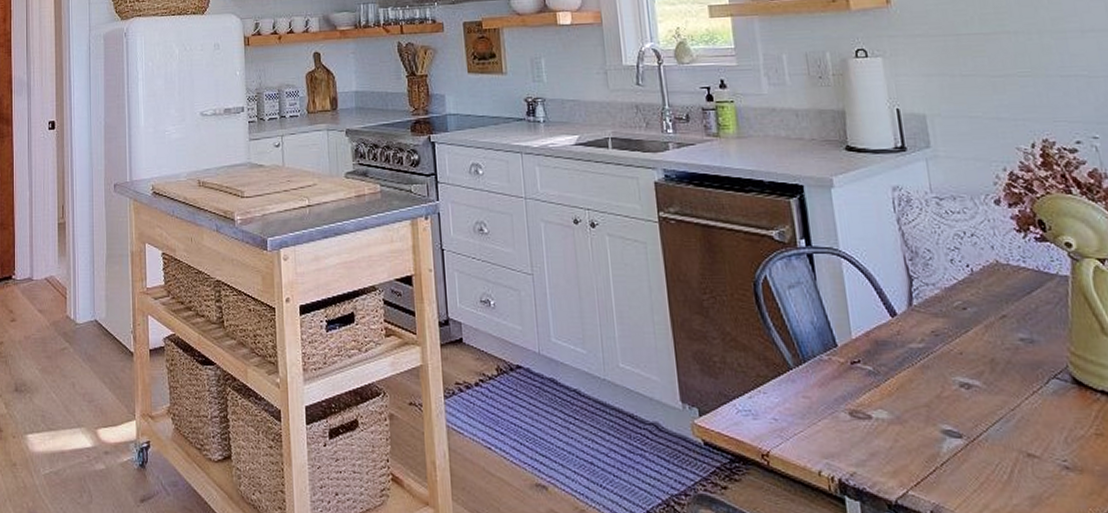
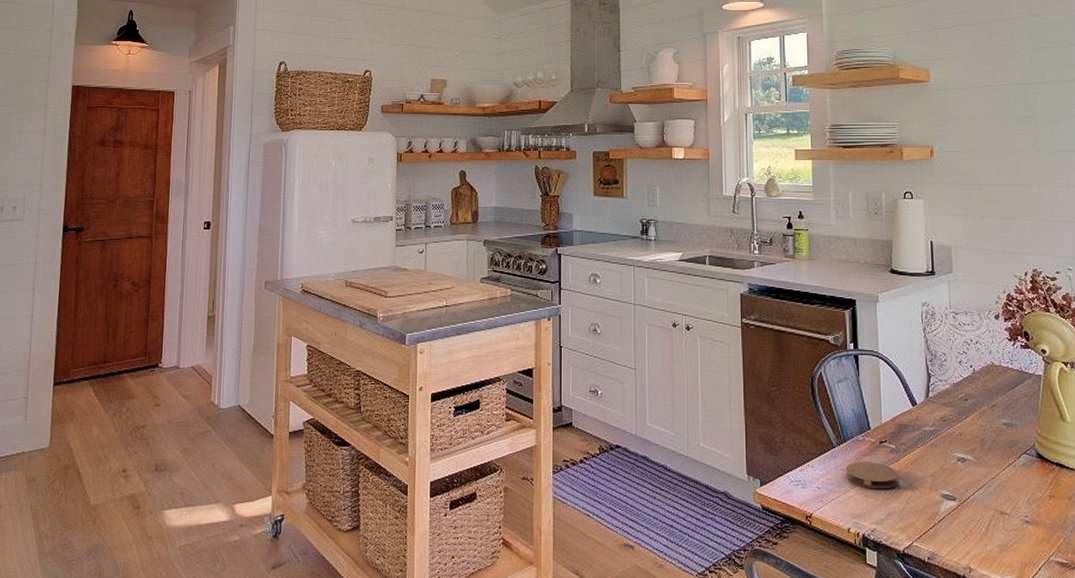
coaster: none [809,387,883,423] -> present [846,462,899,489]

